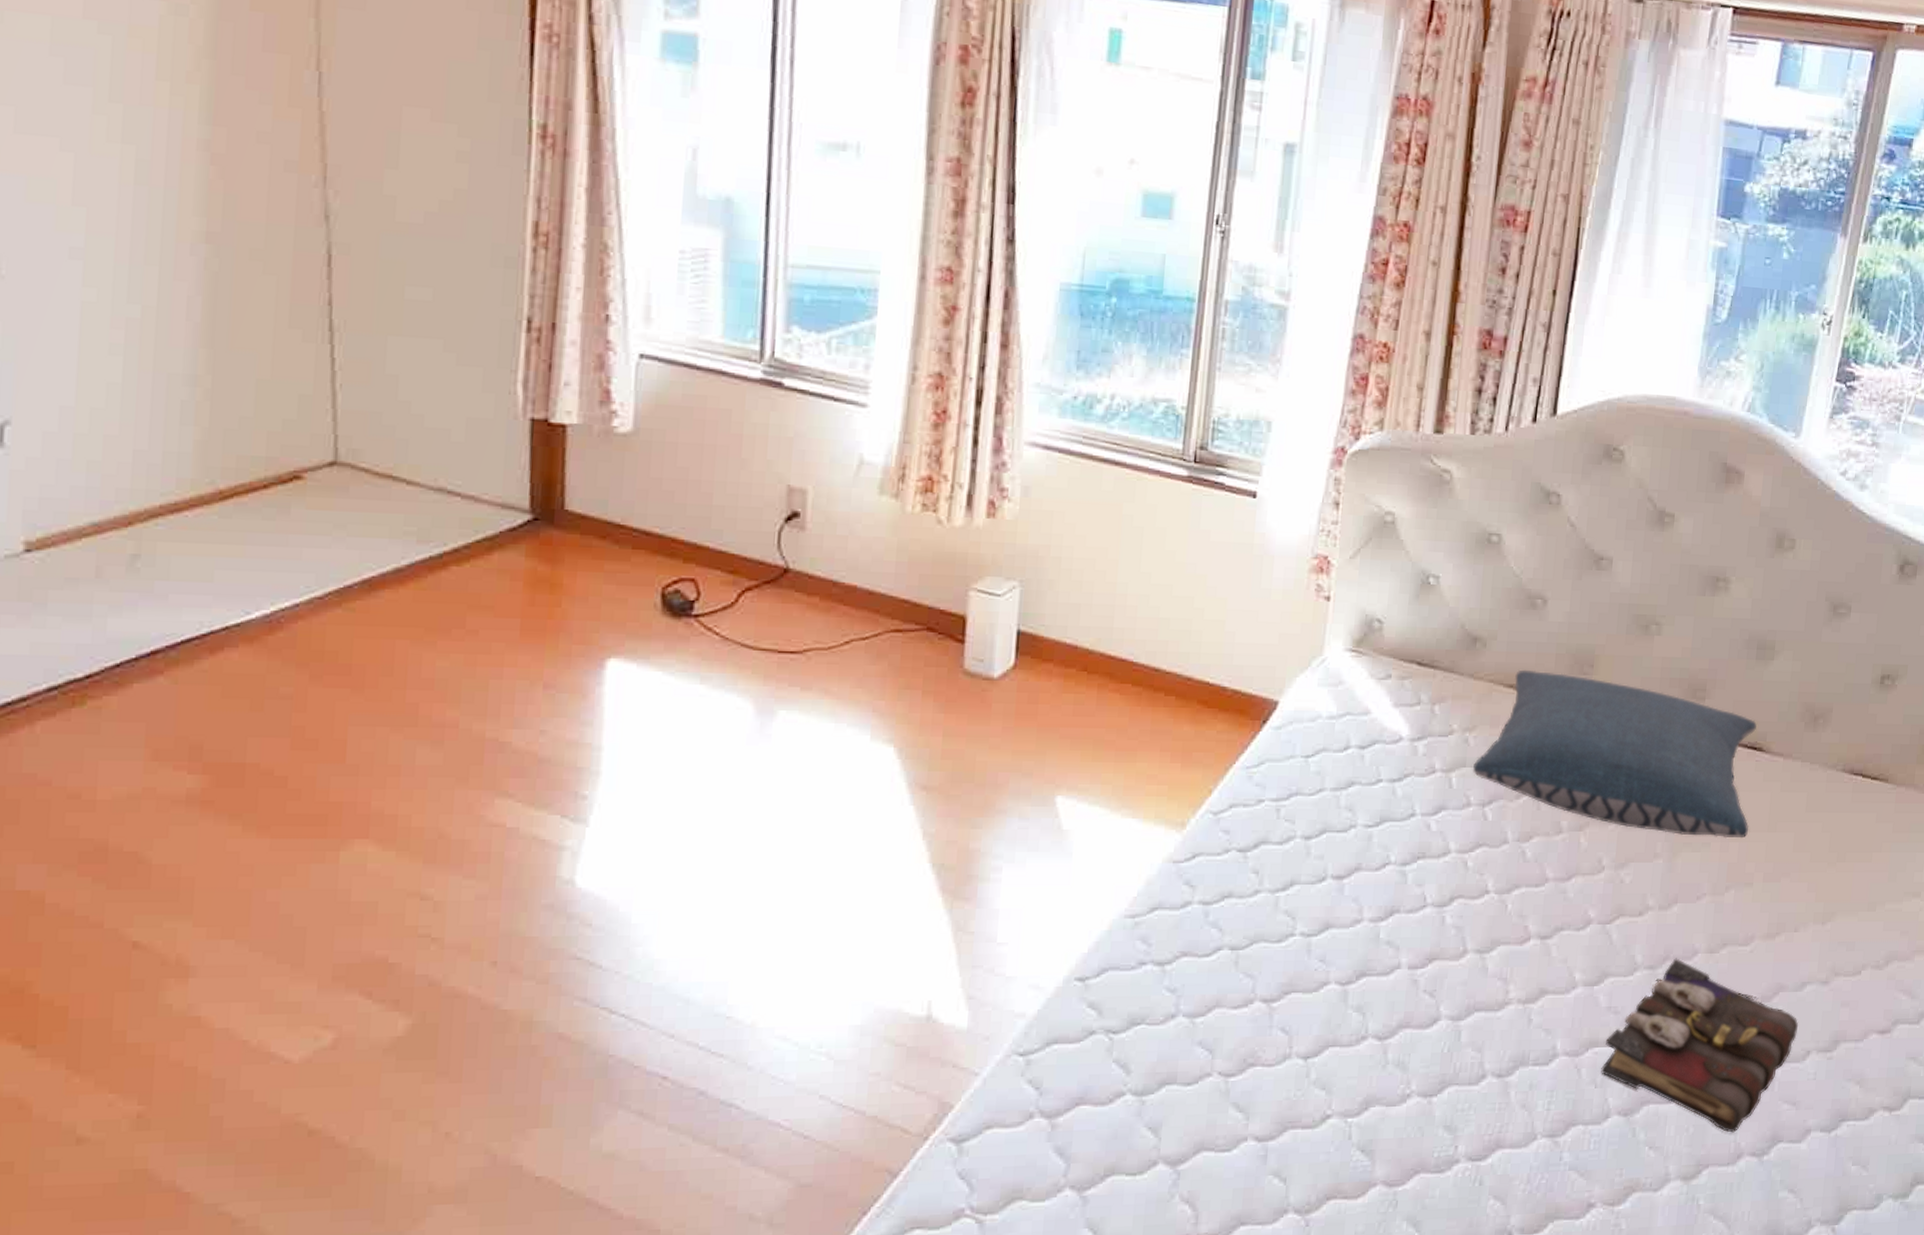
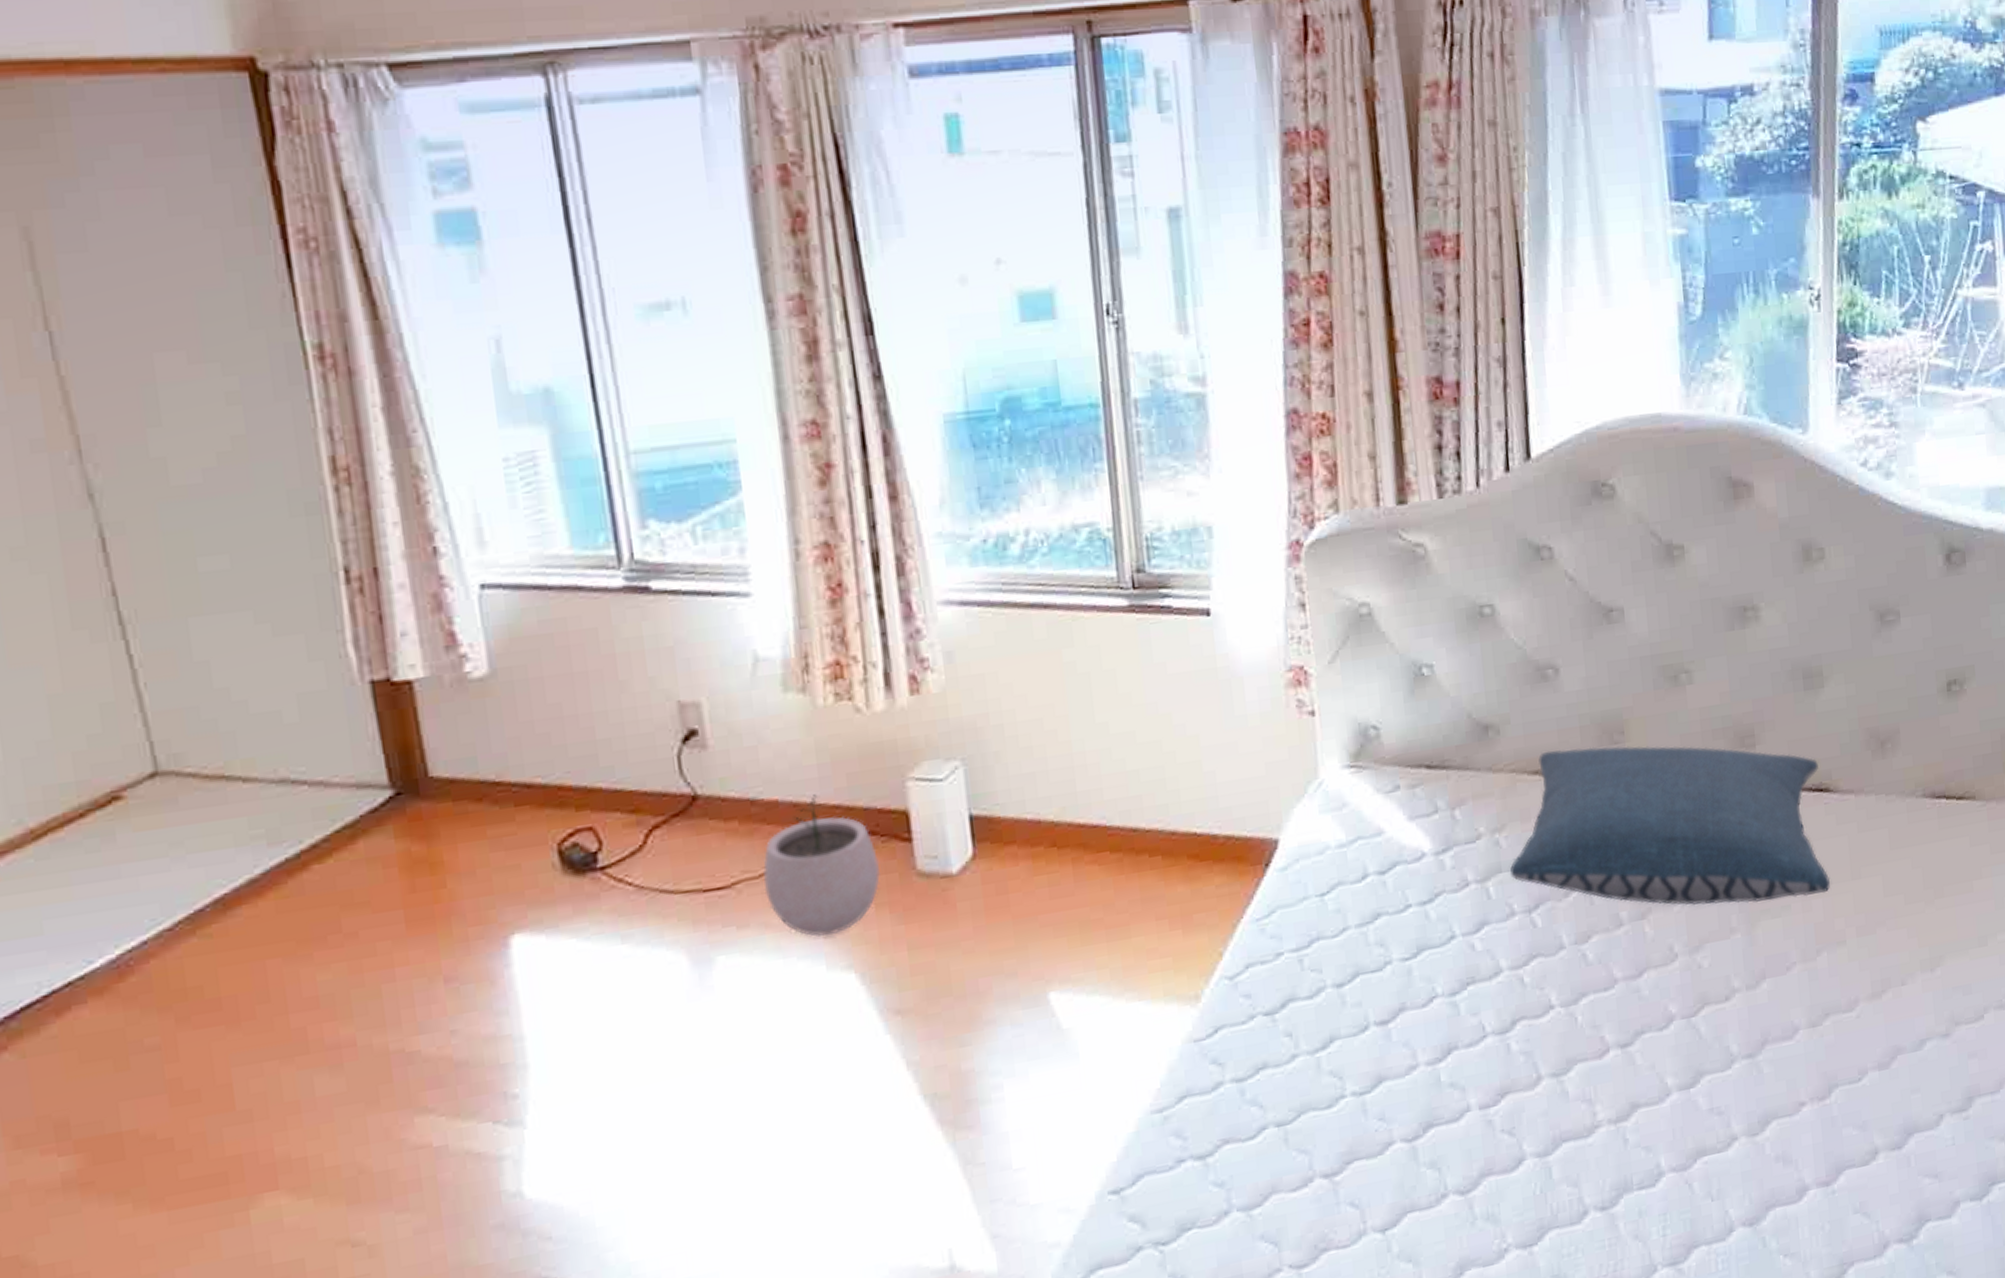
plant pot: none [830,587,934,710] -> present [763,794,880,937]
book: present [1601,958,1799,1133] -> none [1714,1040,1925,1222]

